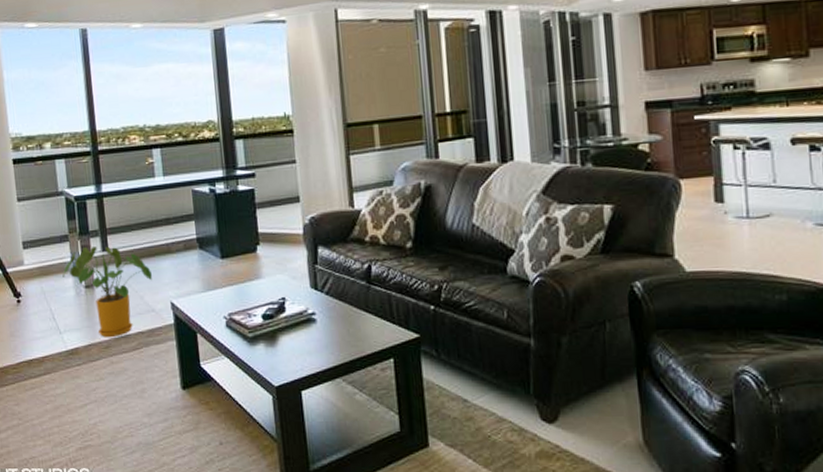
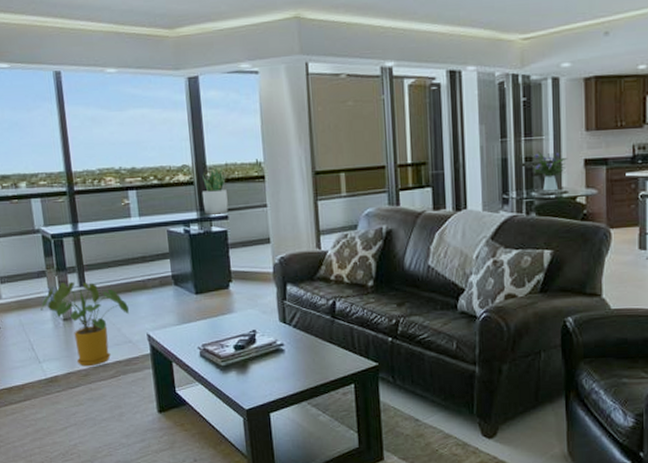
planter: none [227,121,256,173] -> present [201,167,229,215]
flower arrangement: none [585,94,626,139] -> present [531,151,568,192]

